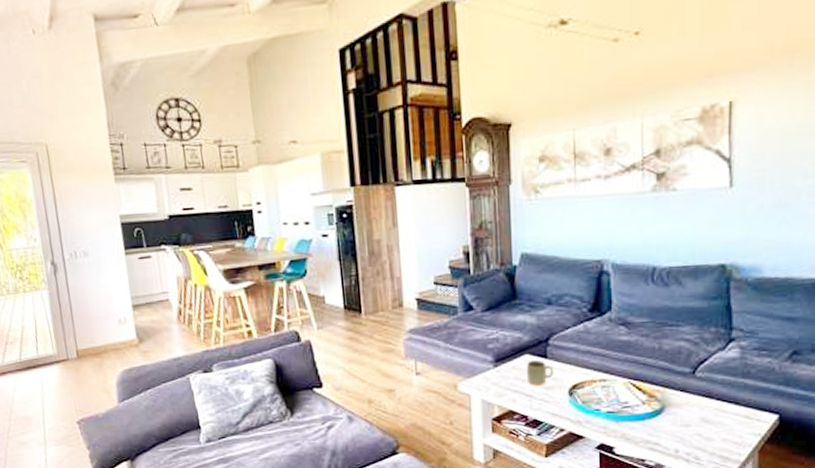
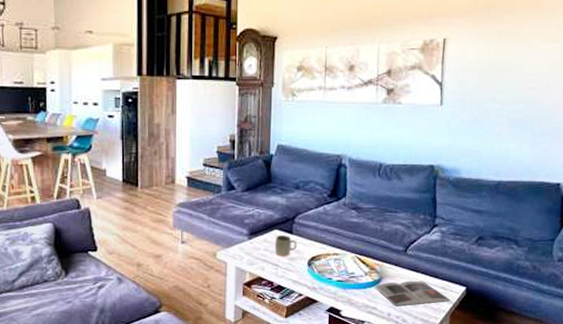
magazine: none [654,409,758,441] -> present [373,281,451,306]

